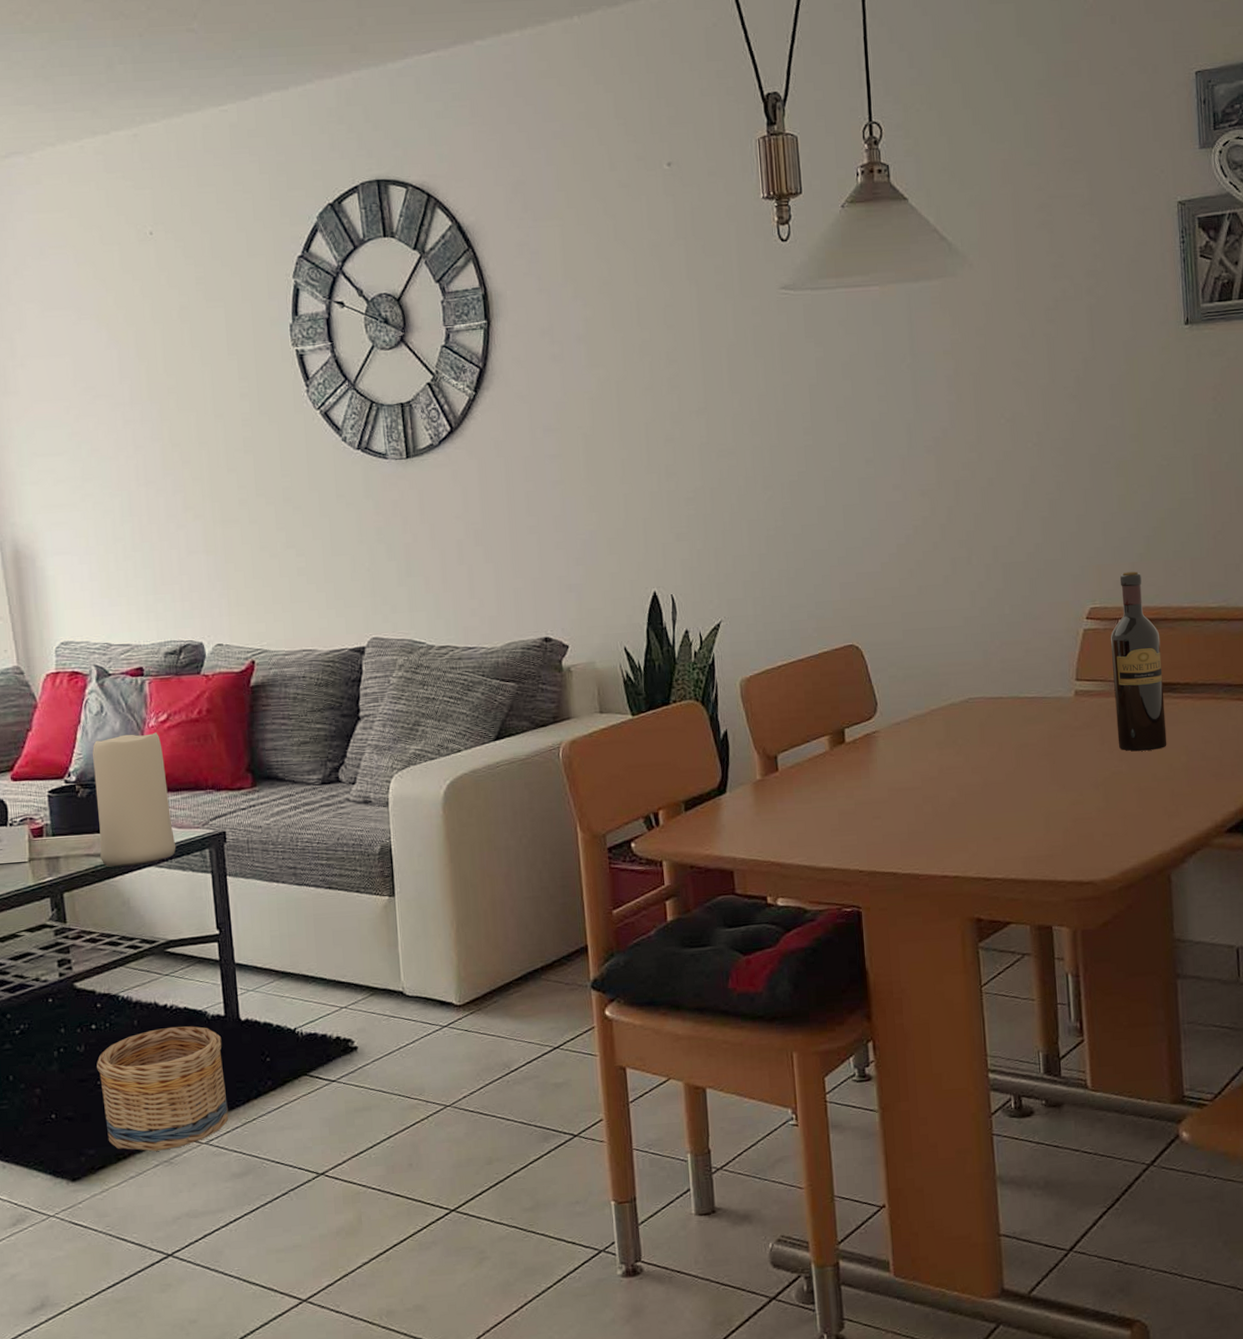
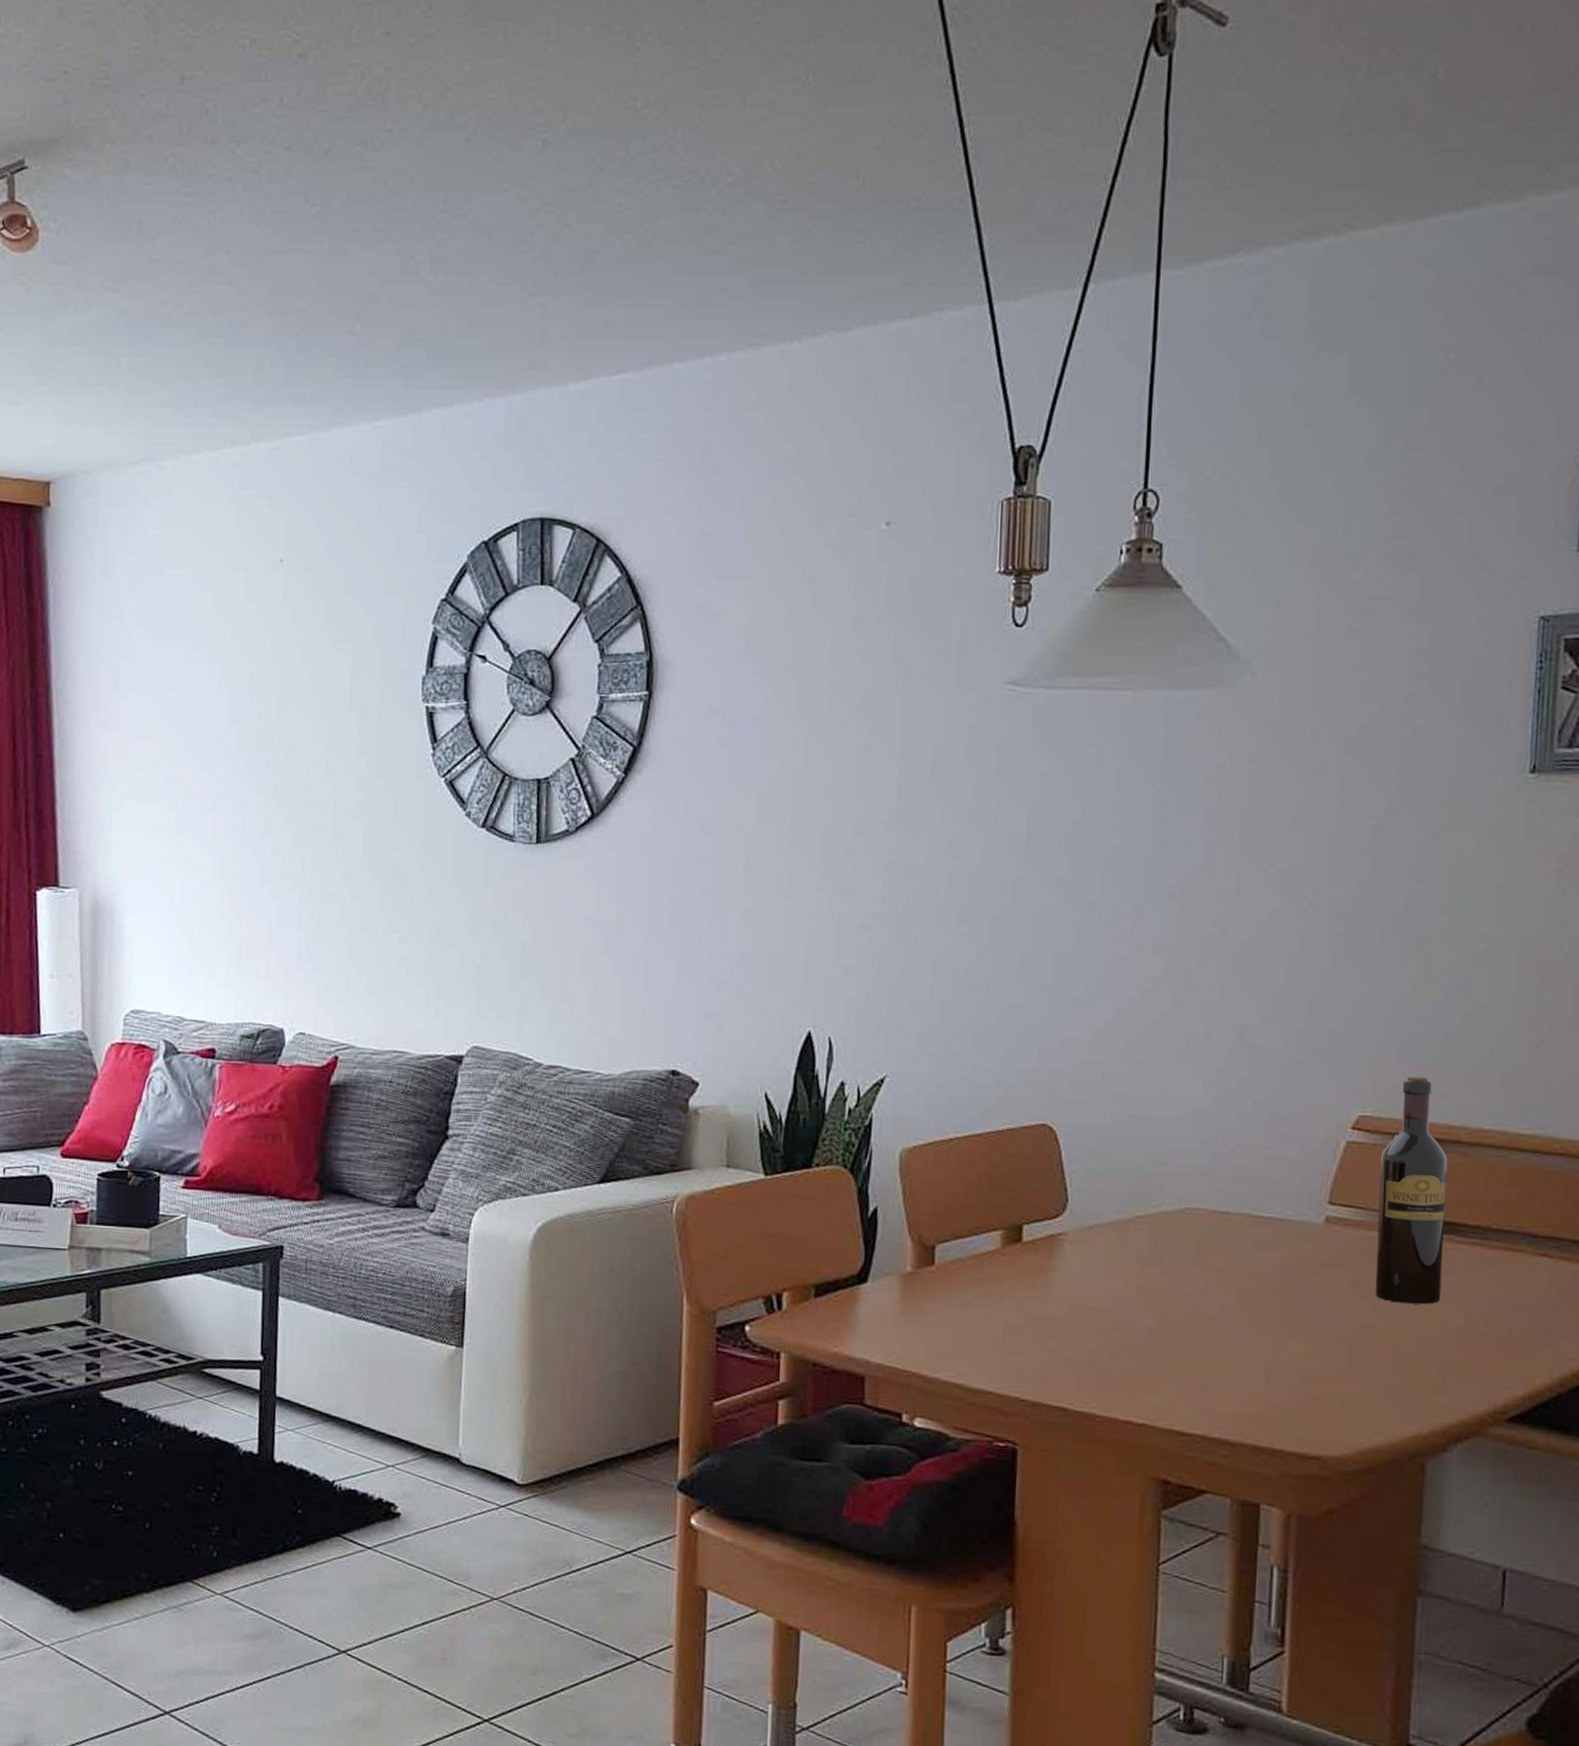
candle: present [92,732,176,867] -> none [145,1121,228,1270]
basket: present [97,1026,229,1152] -> none [113,1457,252,1594]

